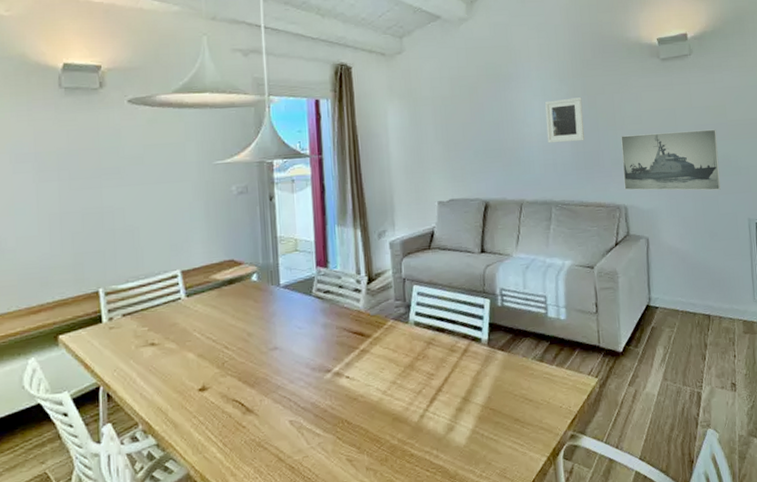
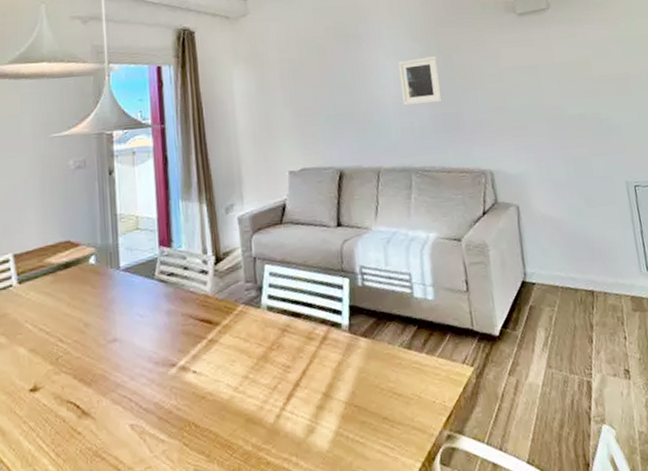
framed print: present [621,129,721,191] -> none [481,85,593,154]

